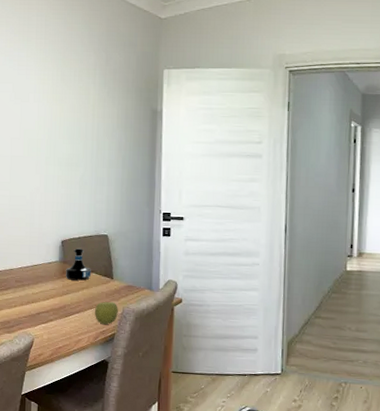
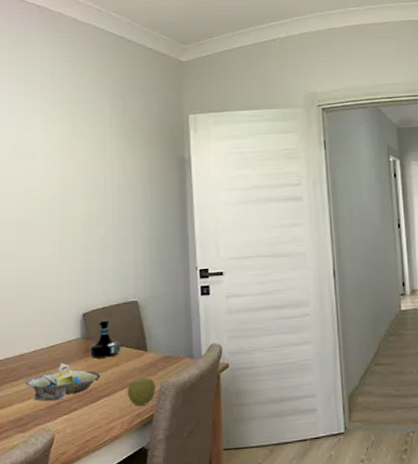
decorative bowl: none [14,281,74,311] -> present [26,363,101,401]

